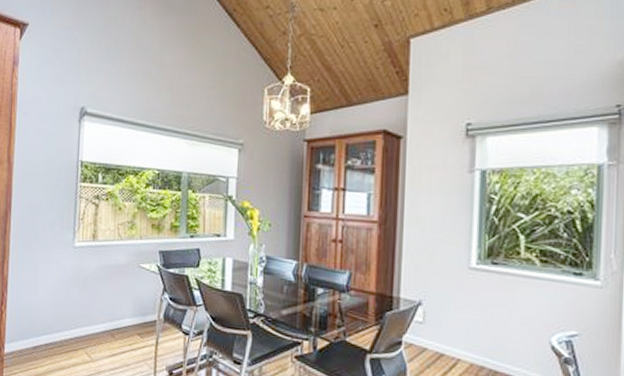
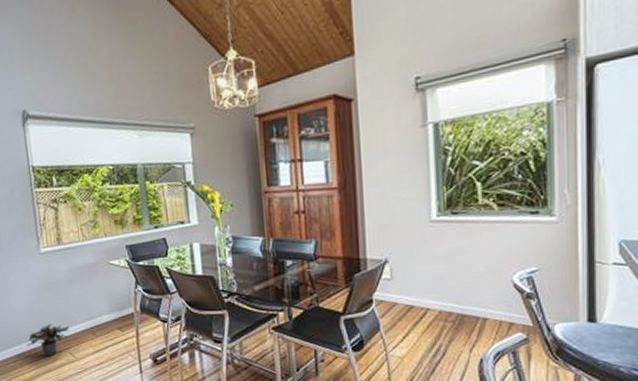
potted plant: none [43,320,89,354] -> present [25,324,69,357]

